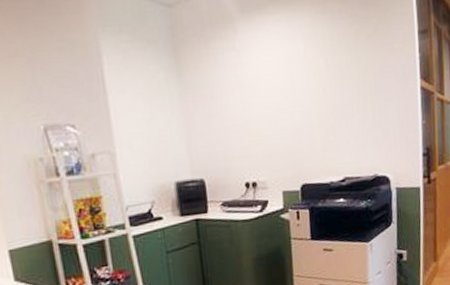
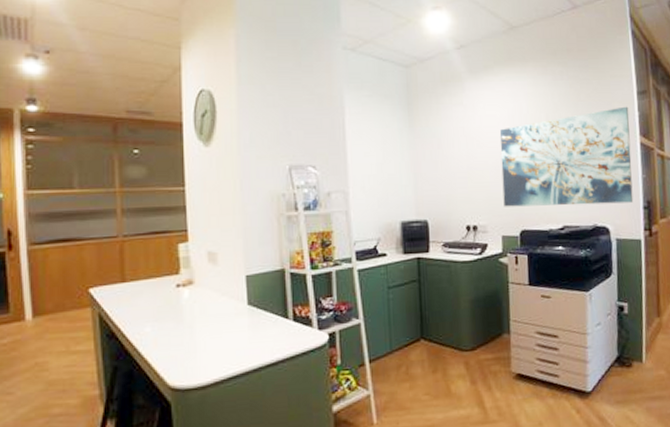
wall art: none [277,47,413,161] -> present [500,106,634,207]

